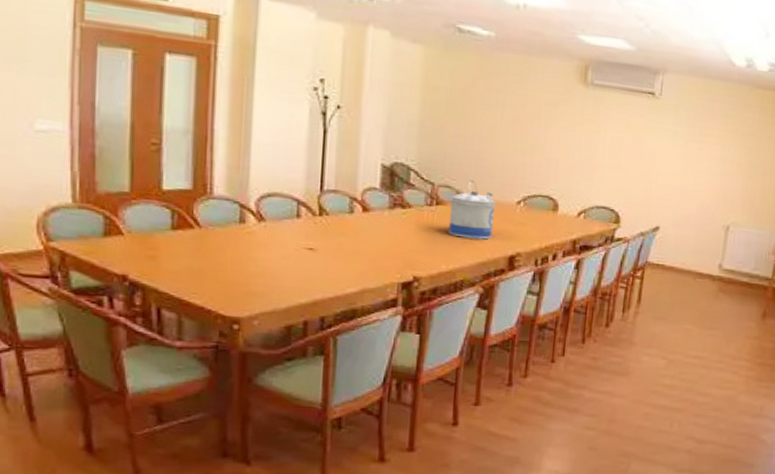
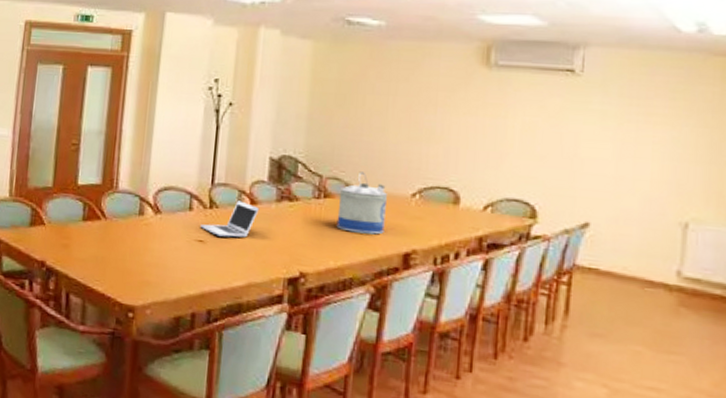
laptop: none [310,207,372,245] -> present [200,200,260,238]

